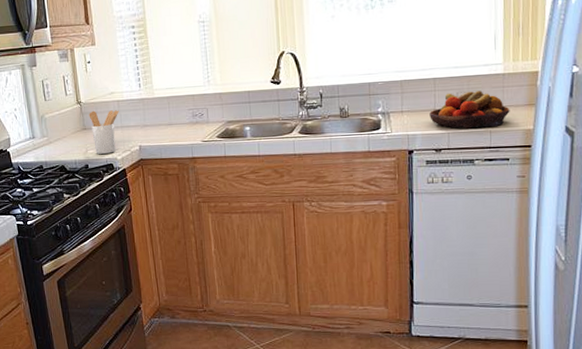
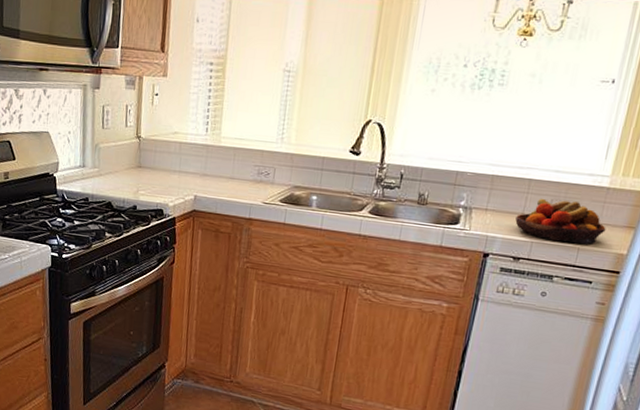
utensil holder: present [89,110,119,154] -> none [146,148,180,198]

